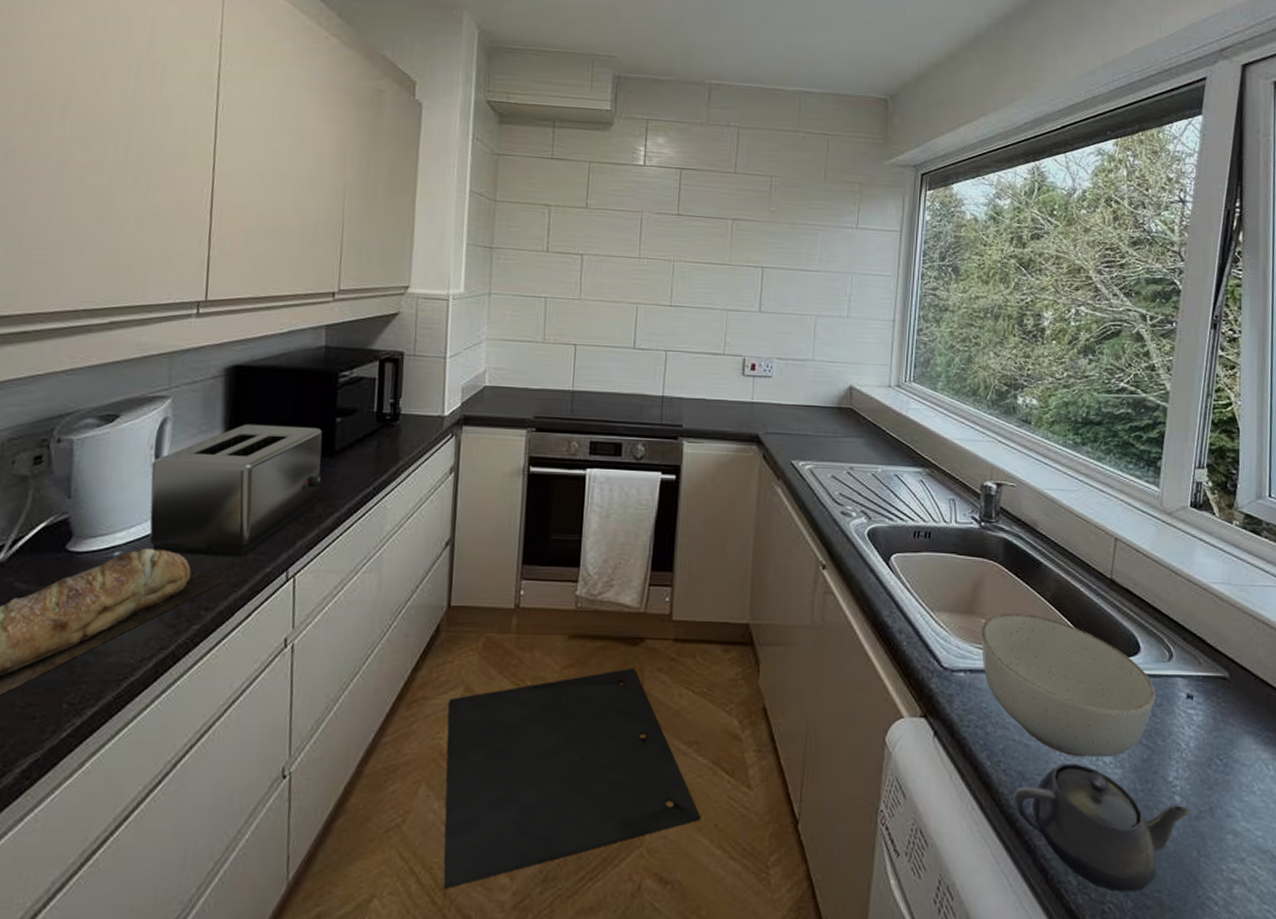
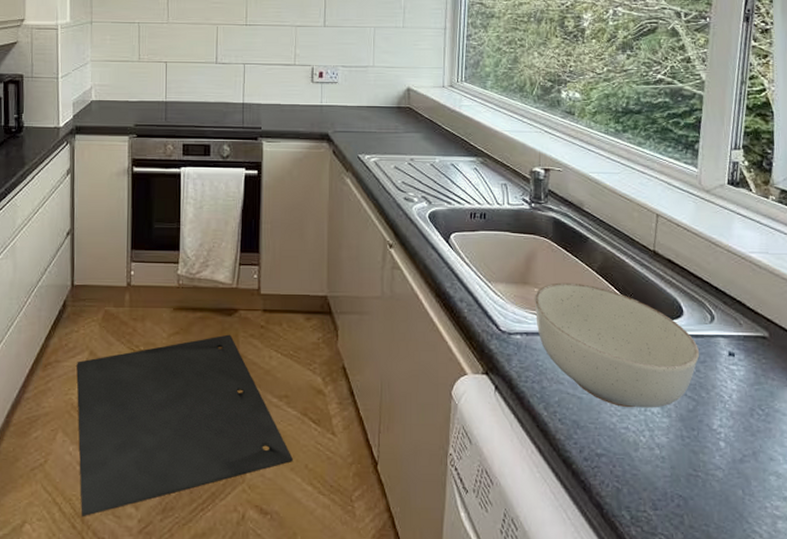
teapot: present [1013,763,1191,892] -> none [569,413,735,526]

